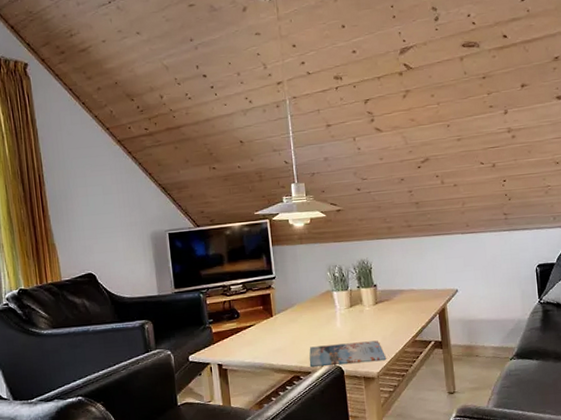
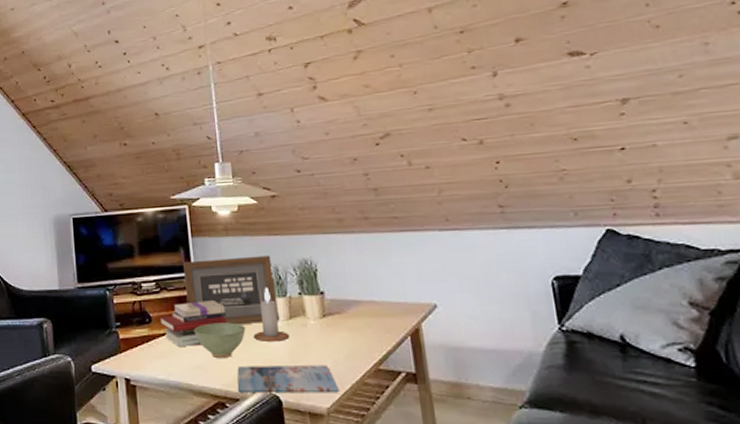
books: none [246,296,301,336] -> present [159,301,227,348]
picture frame: none [265,258,342,315] -> present [183,255,279,325]
bowl: none [274,313,316,342] -> present [193,322,245,358]
candle: none [322,283,350,326] -> present [253,287,290,341]

